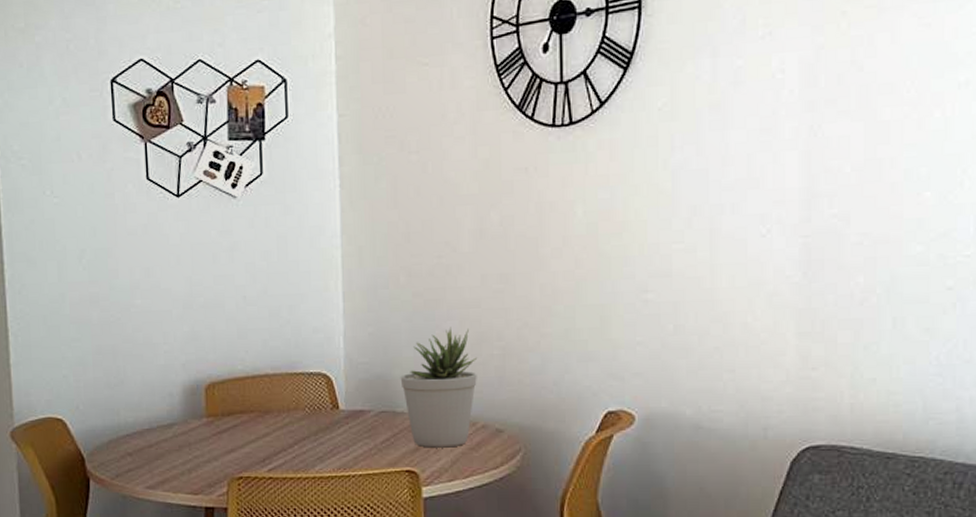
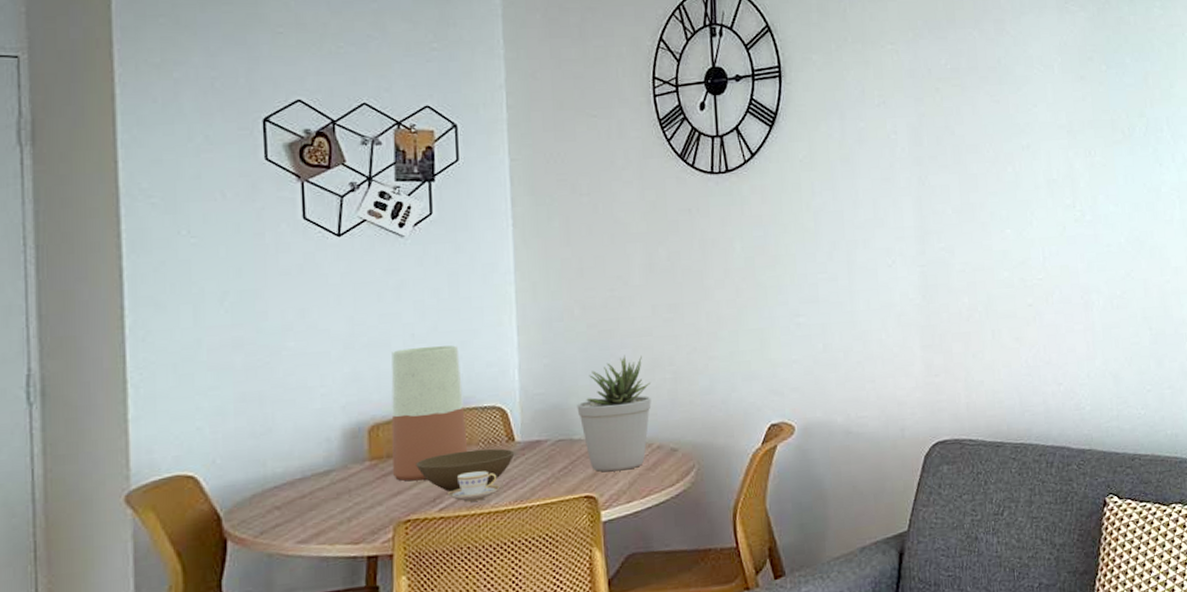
vase: none [225,309,295,440] -> present [391,345,468,482]
bowl: none [247,414,339,453] -> present [415,448,515,492]
teacup: none [276,435,324,465] -> present [448,470,499,502]

